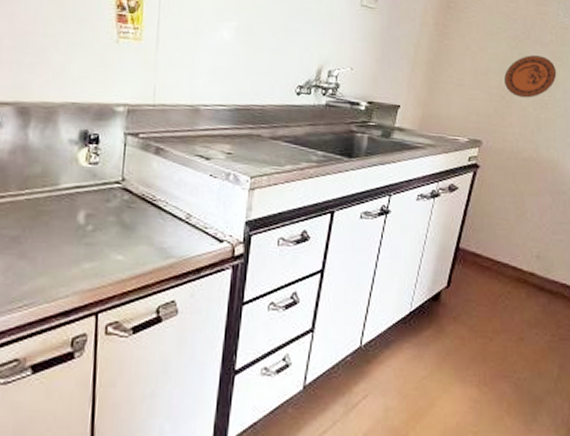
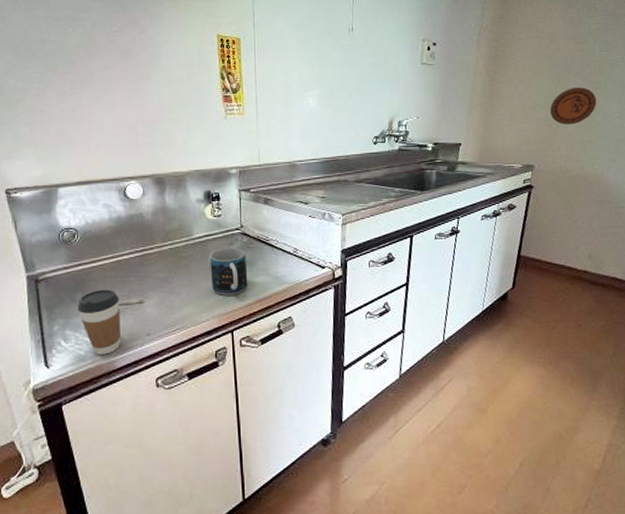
mug: none [76,205,125,267] -> present [210,247,248,296]

